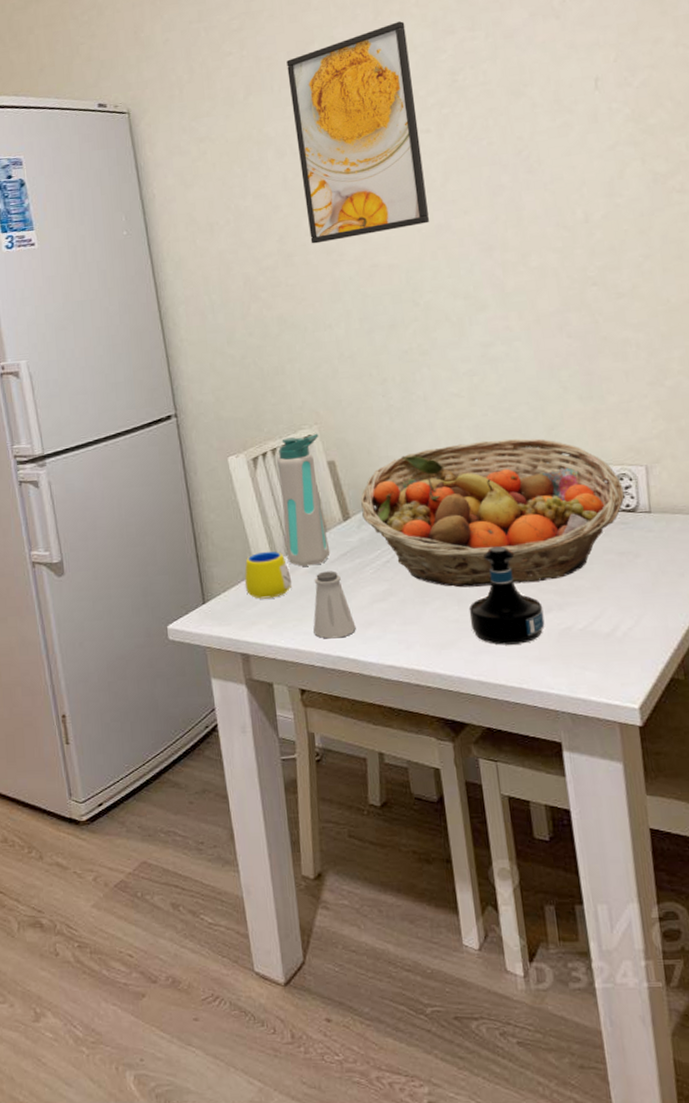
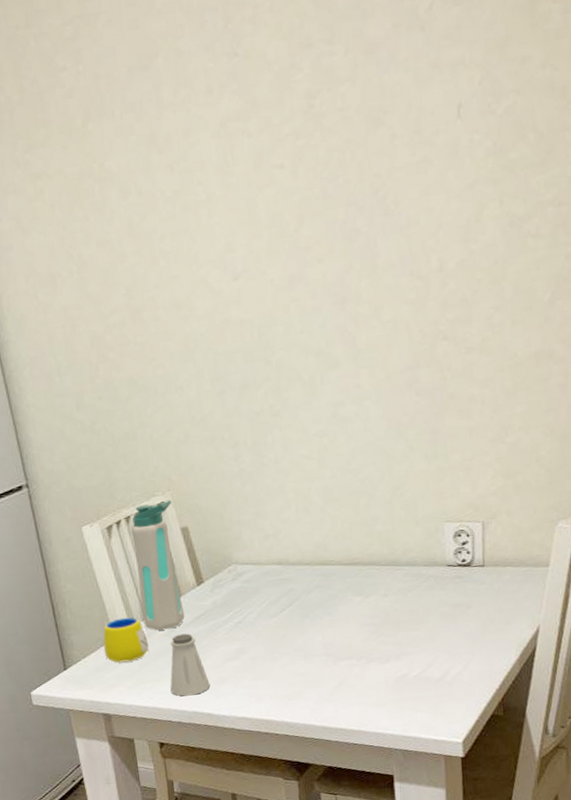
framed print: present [286,21,430,244] -> none [128,30,283,298]
fruit basket: present [361,438,625,588] -> none [213,498,461,644]
tequila bottle: present [469,546,545,645] -> none [314,603,383,694]

